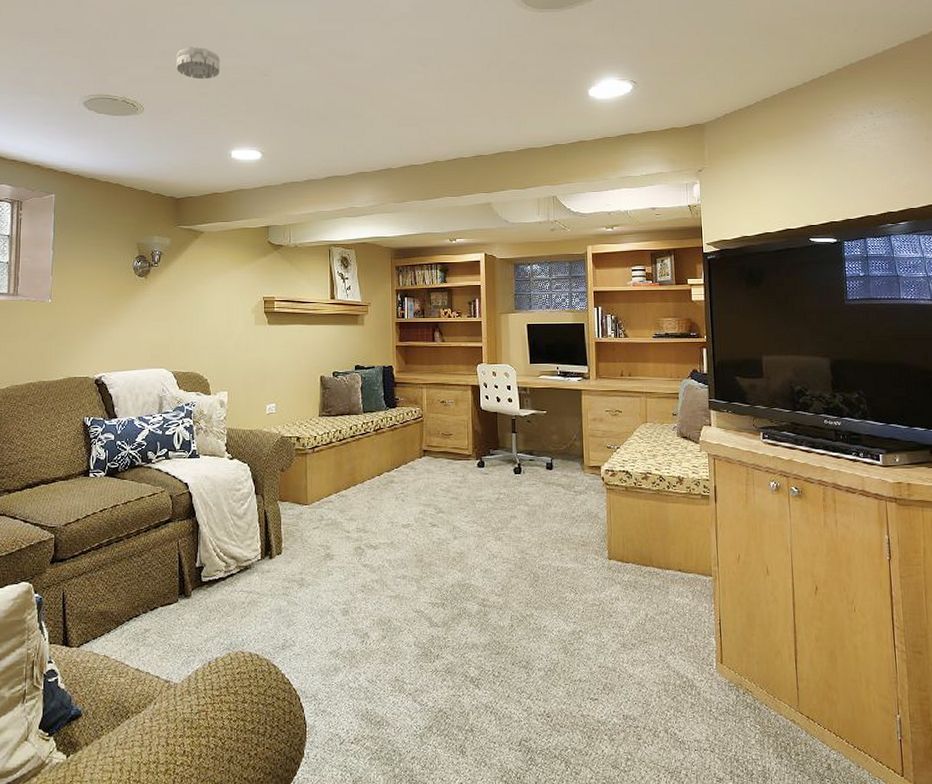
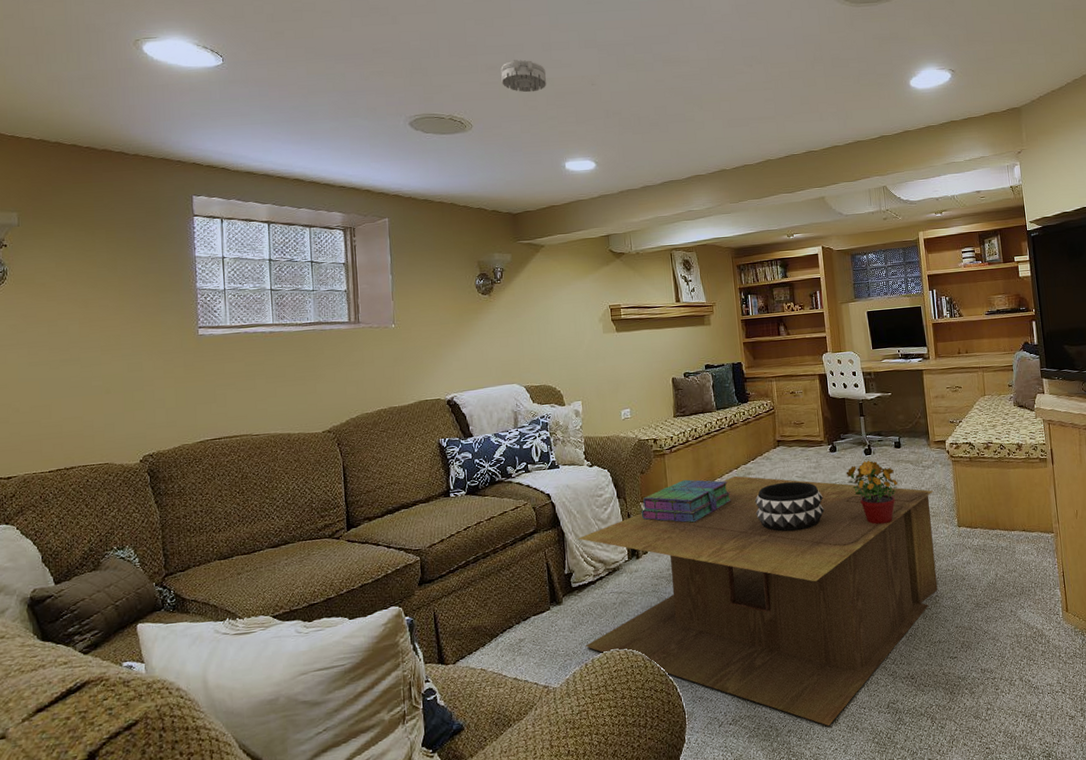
coffee table: none [210,482,584,757] -> present [577,475,938,726]
stack of books: none [278,482,371,527] -> present [641,479,731,523]
decorative bowl: none [395,494,467,547] -> present [754,481,824,532]
flowerpot: none [492,479,547,549] -> present [846,460,898,525]

